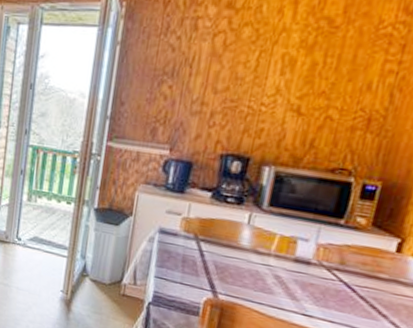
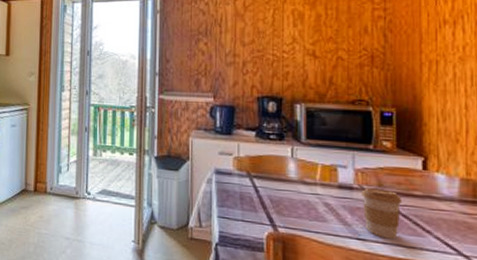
coffee cup: none [315,264,364,319] -> present [361,188,403,239]

